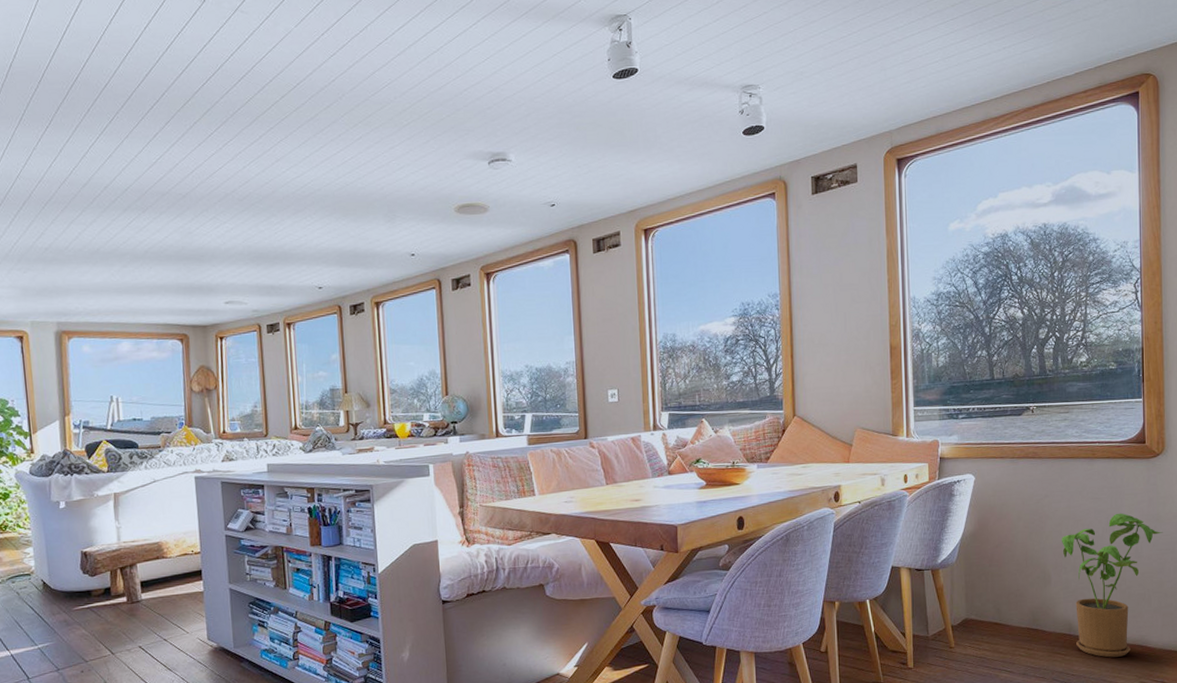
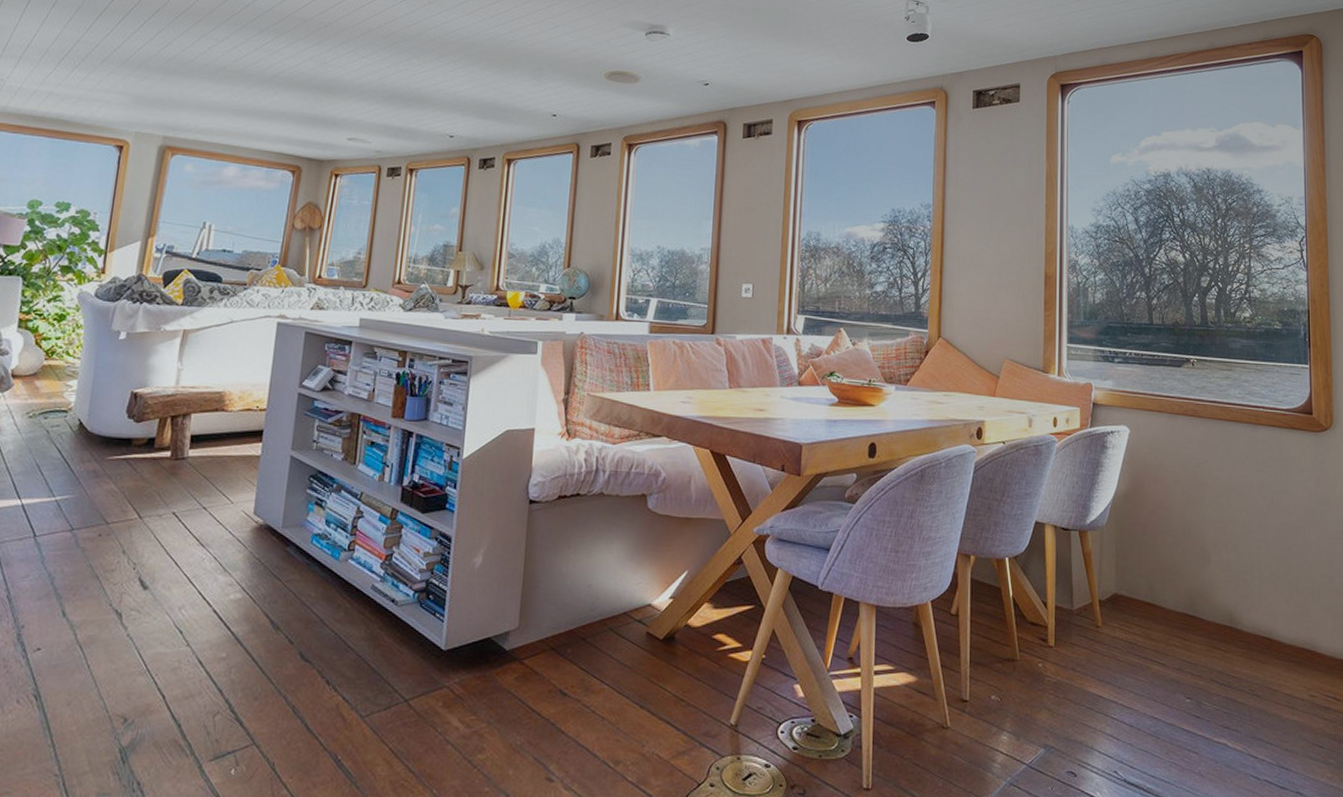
house plant: present [1061,513,1163,658] -> none [1222,490,1332,661]

